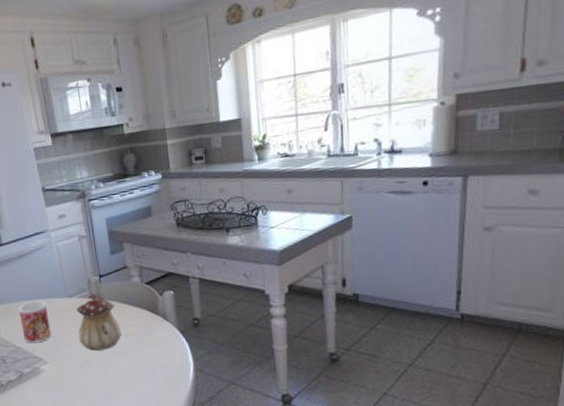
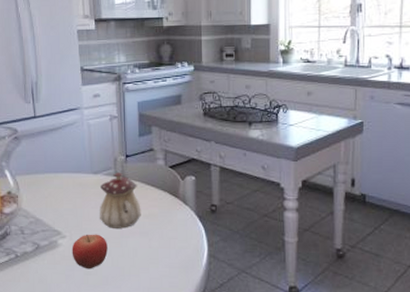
mug: present [18,301,52,344] -> none [44,175,73,216]
fruit: none [55,357,92,393] -> present [72,234,108,269]

